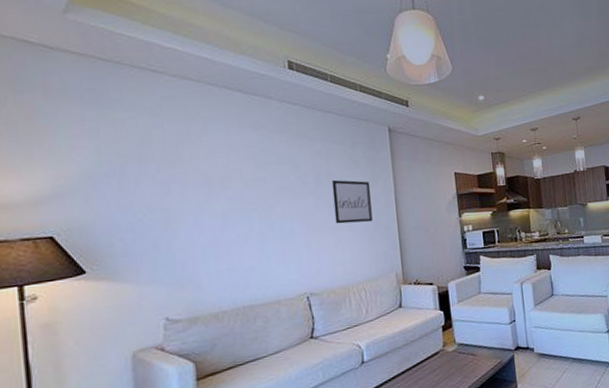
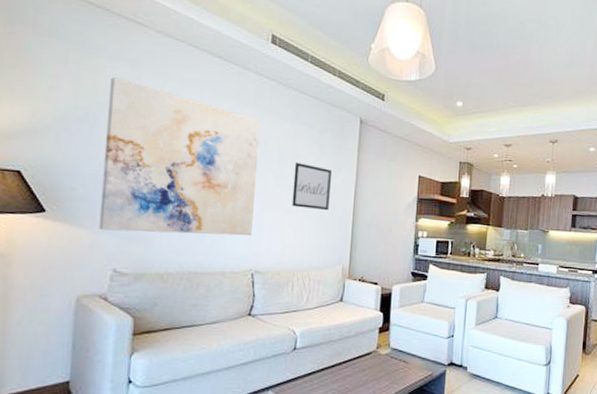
wall art: none [133,127,301,281] -> present [99,77,261,236]

